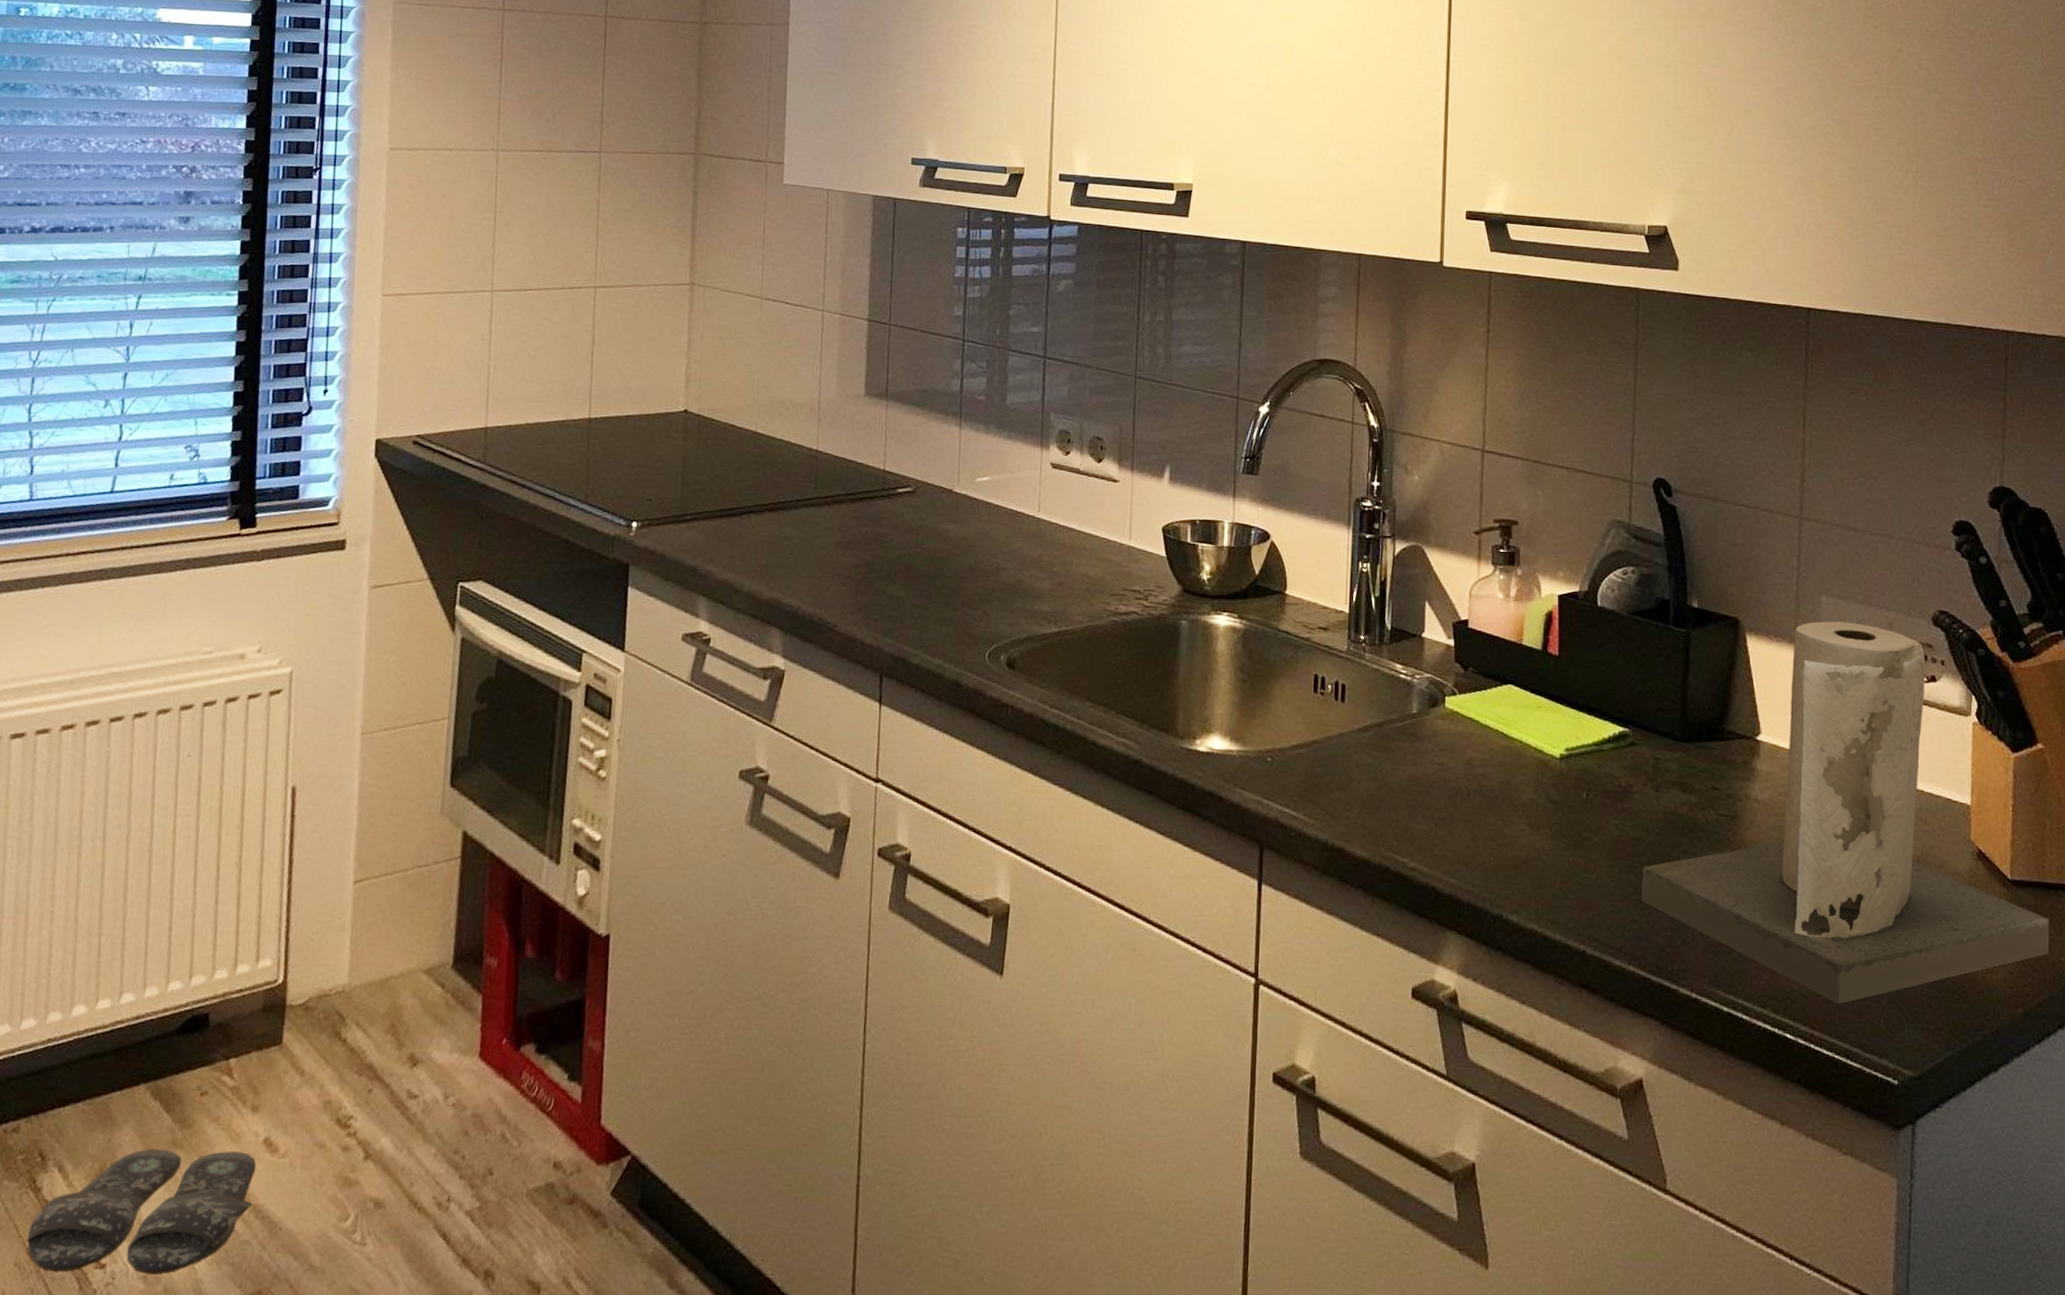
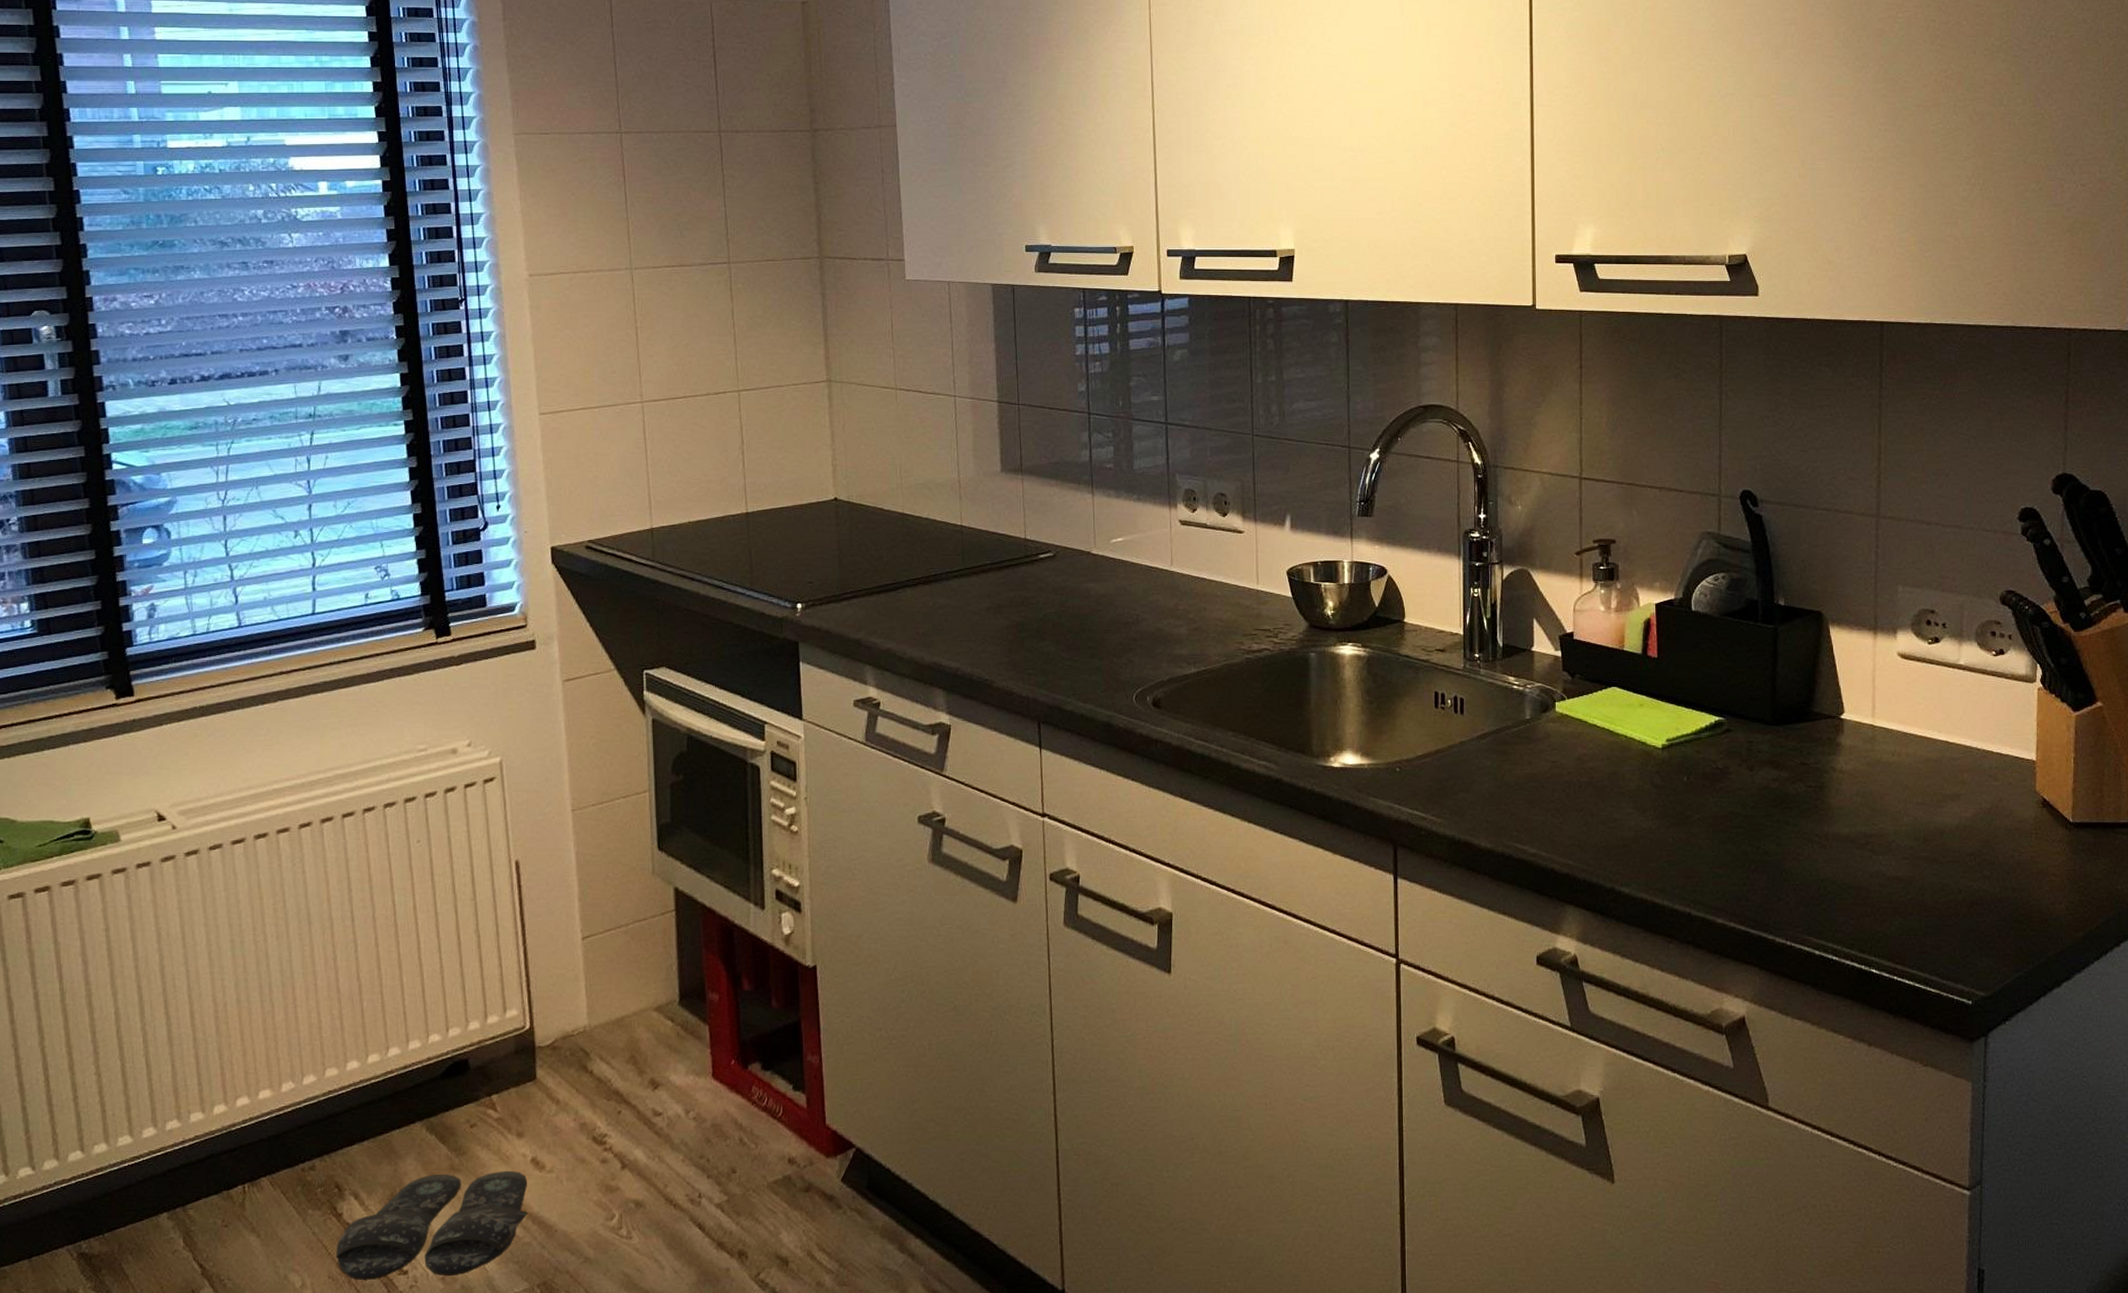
paper towel roll: present [1641,621,2050,1004] -> none [1740,607,2107,940]

